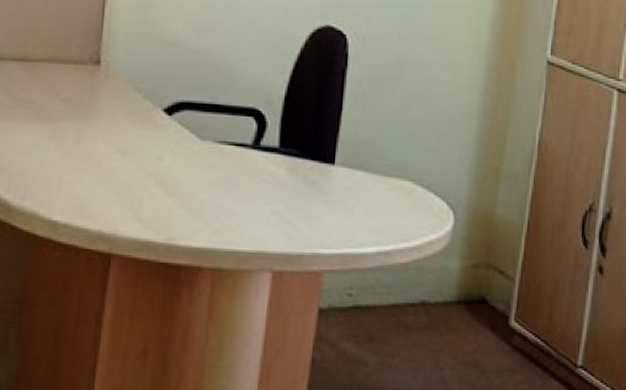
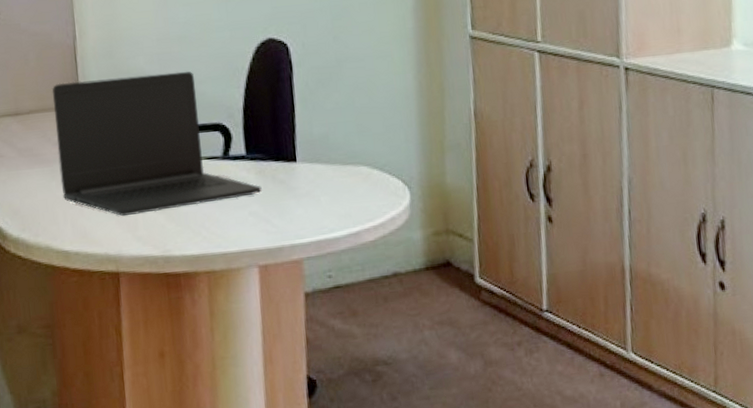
laptop: none [61,33,291,194] -> present [51,71,262,217]

